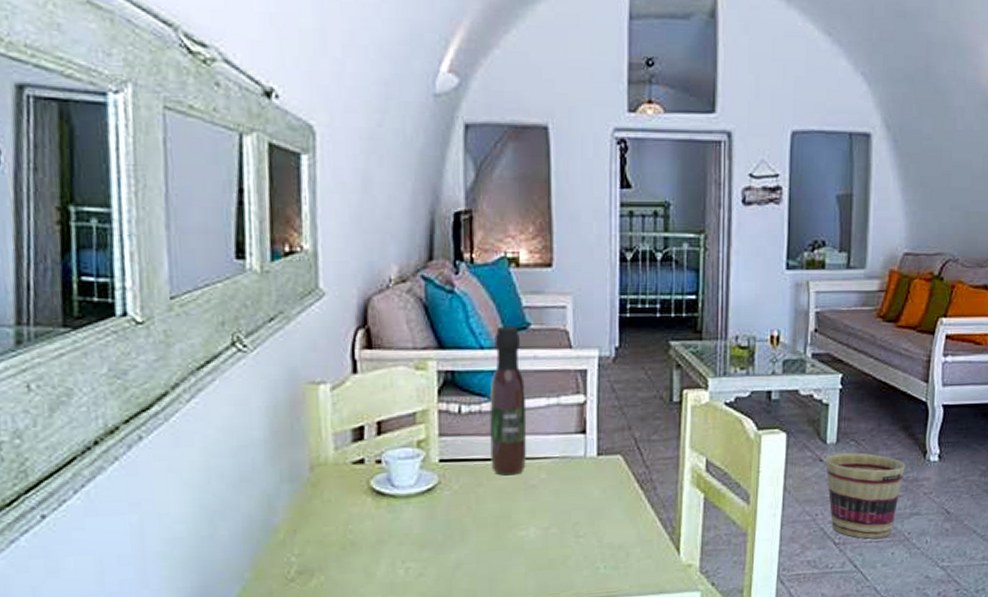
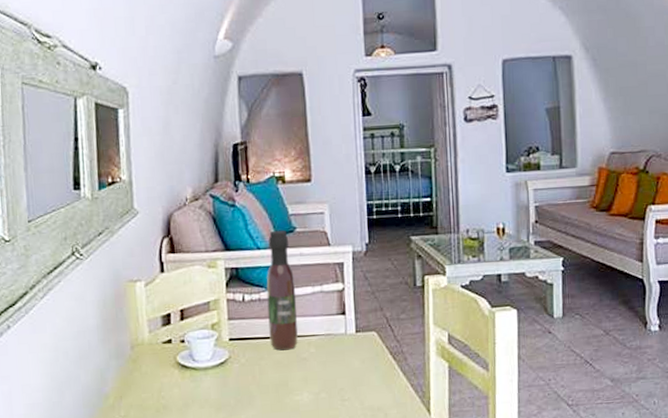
basket: present [826,452,906,539] -> none [554,325,628,401]

